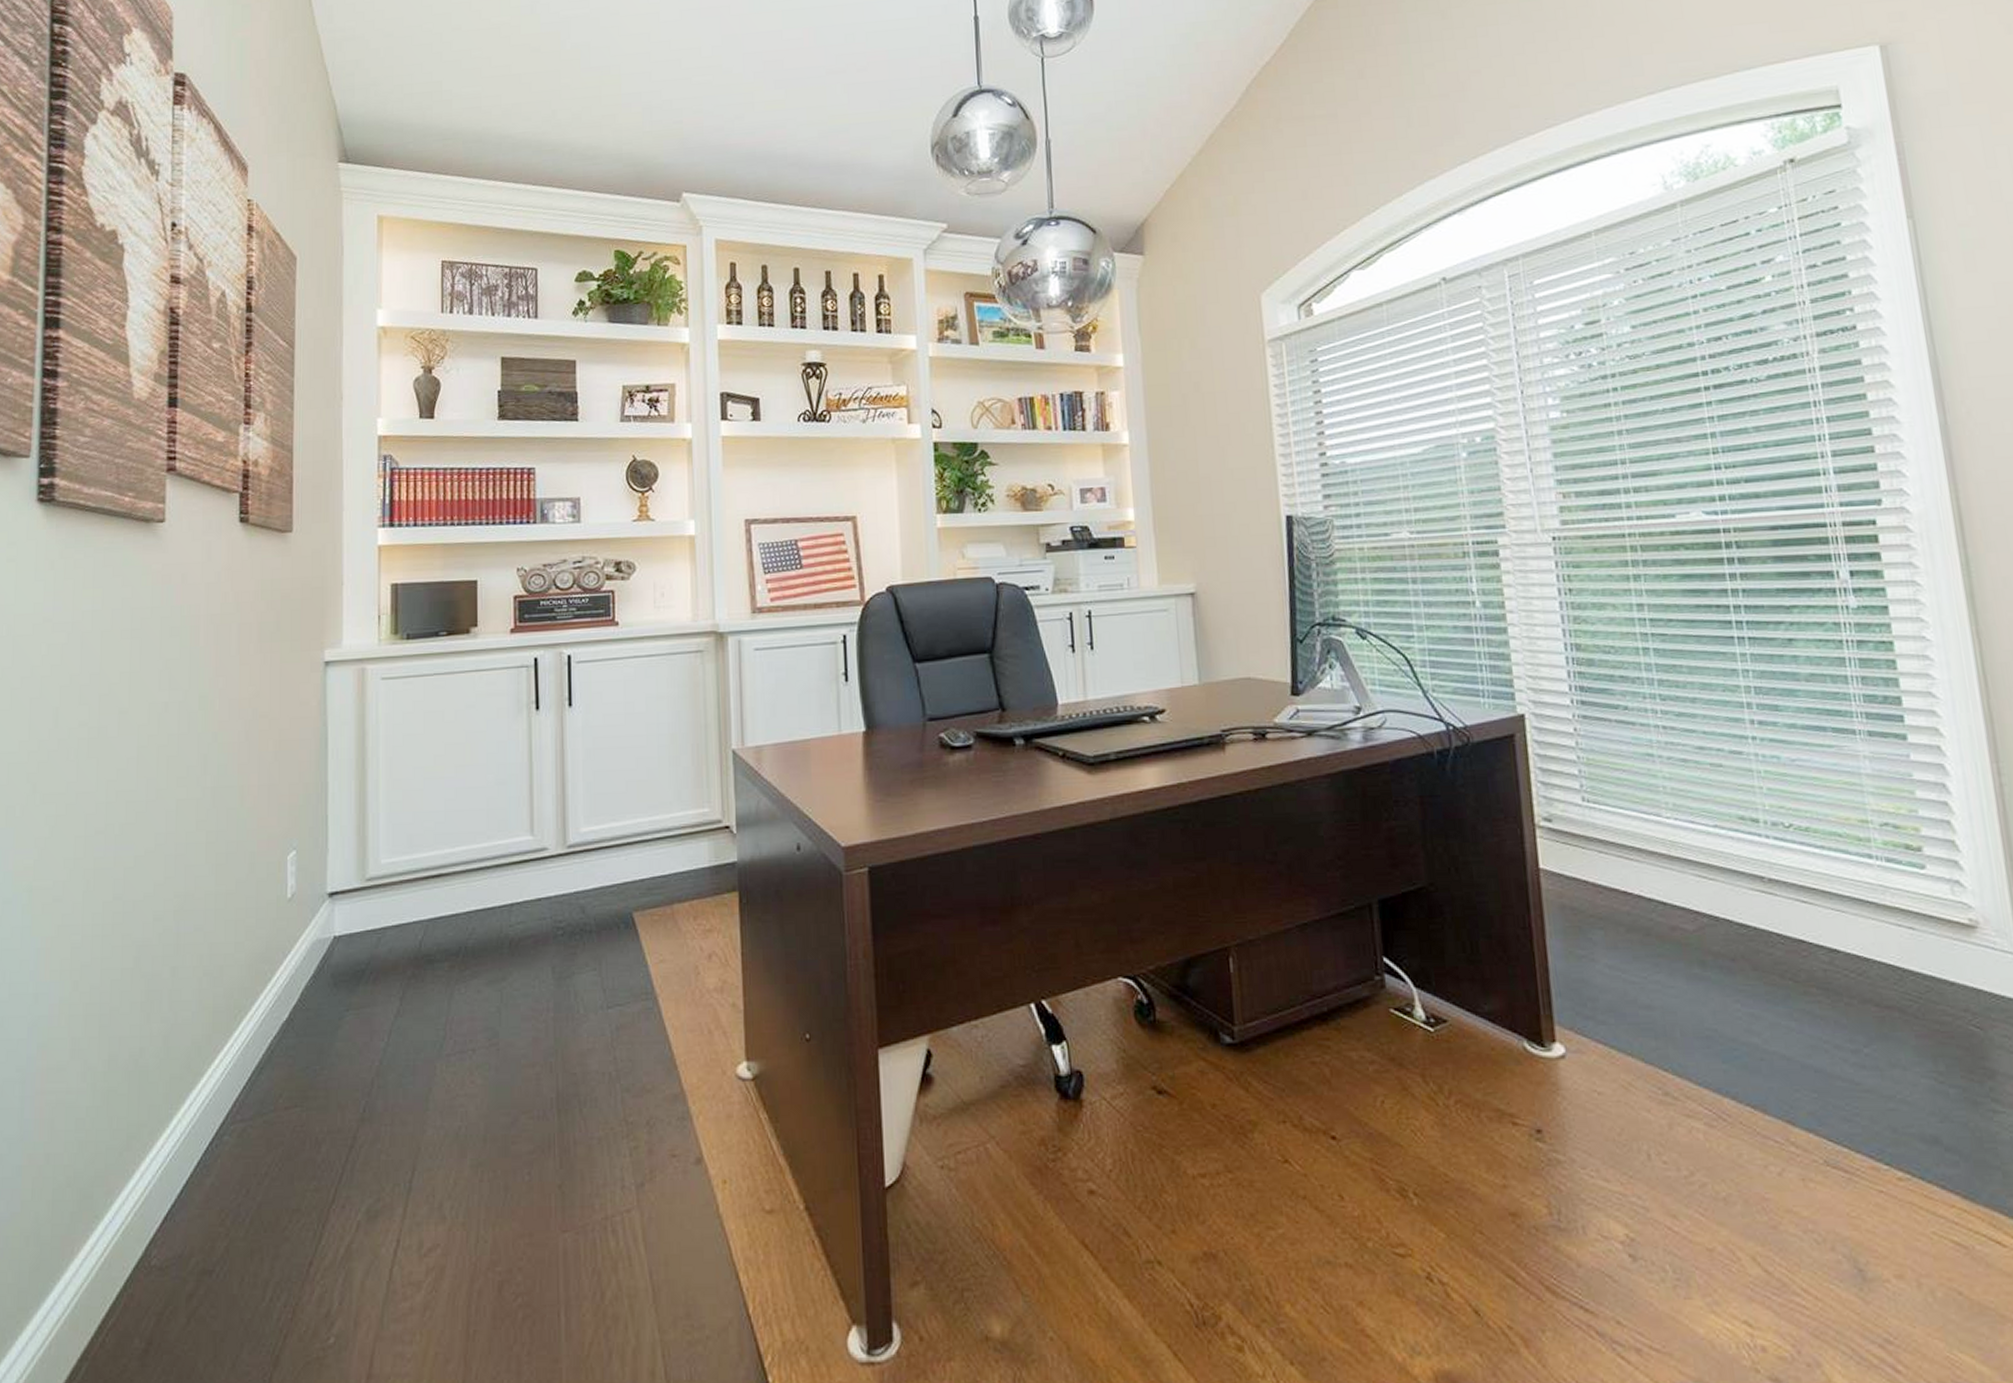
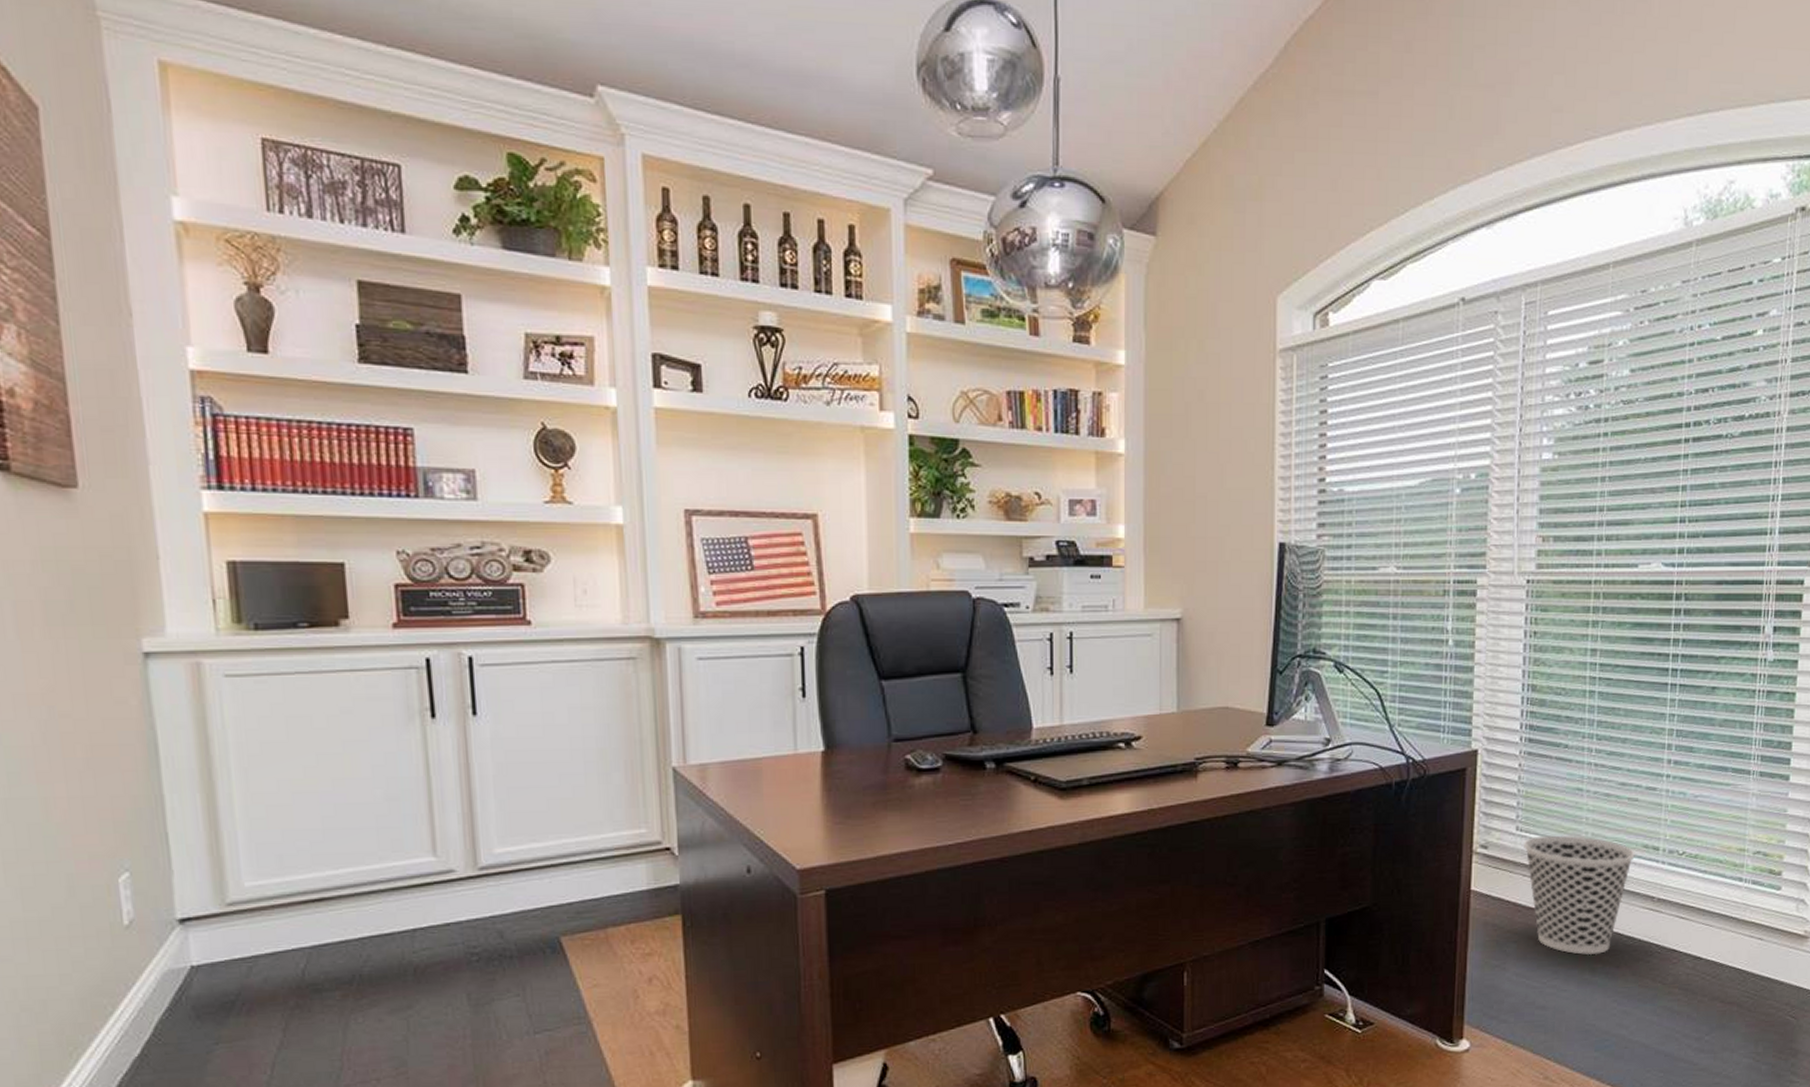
wastebasket: none [1593,806,1731,946] -> present [1524,835,1635,956]

